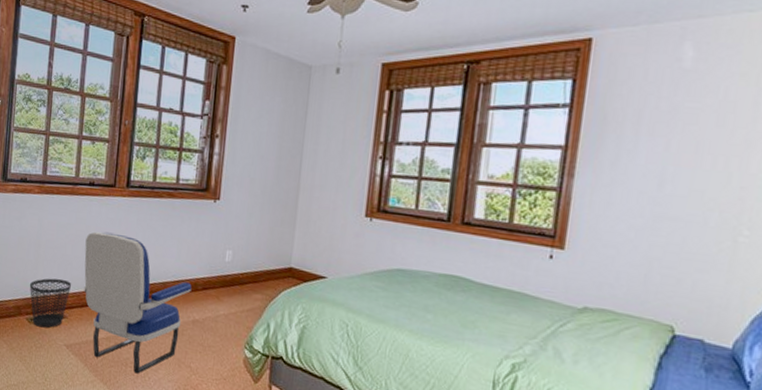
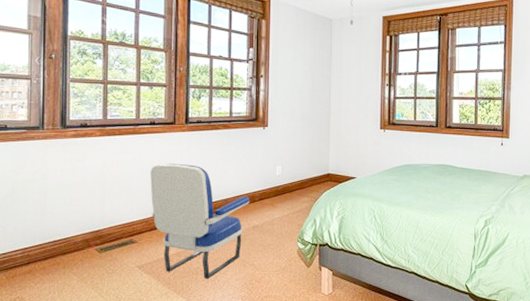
wastebasket: present [29,278,72,328] -> none [96,209,140,255]

